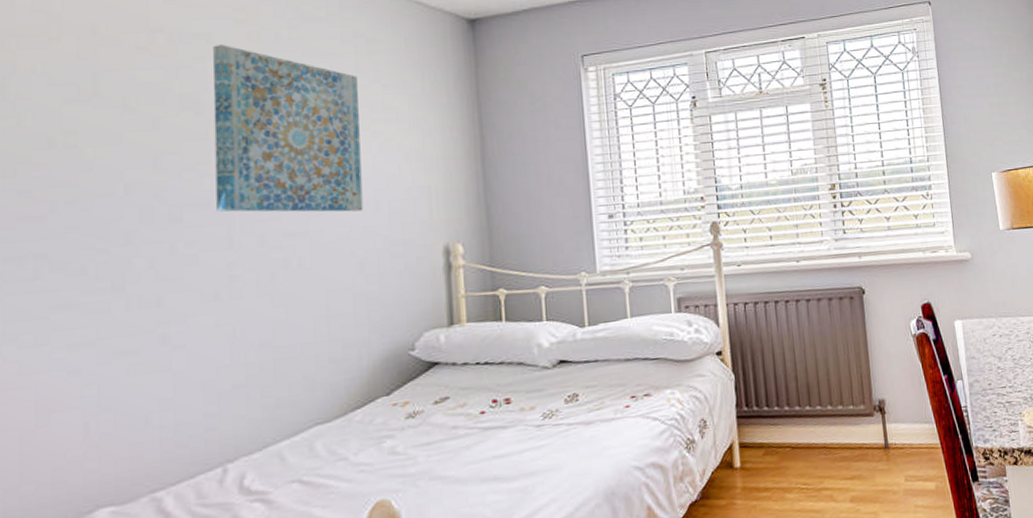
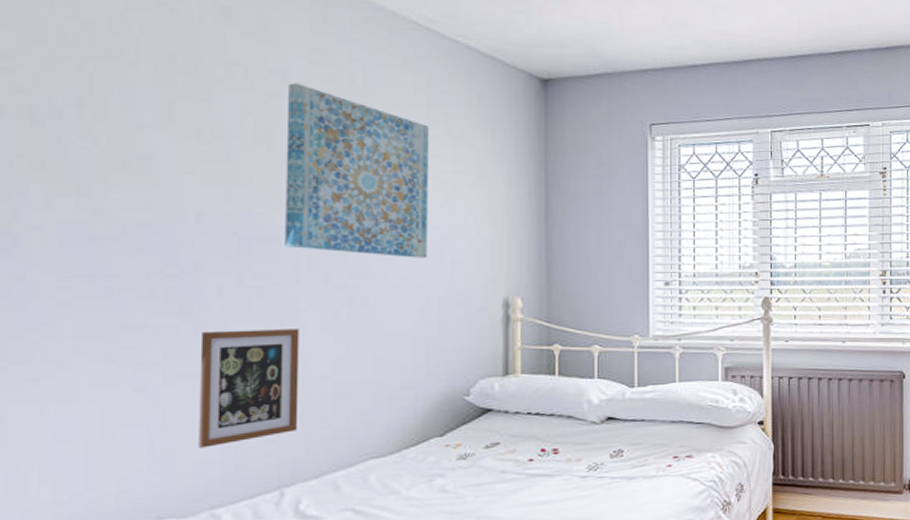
picture frame: none [134,295,239,429] -> present [199,329,299,448]

